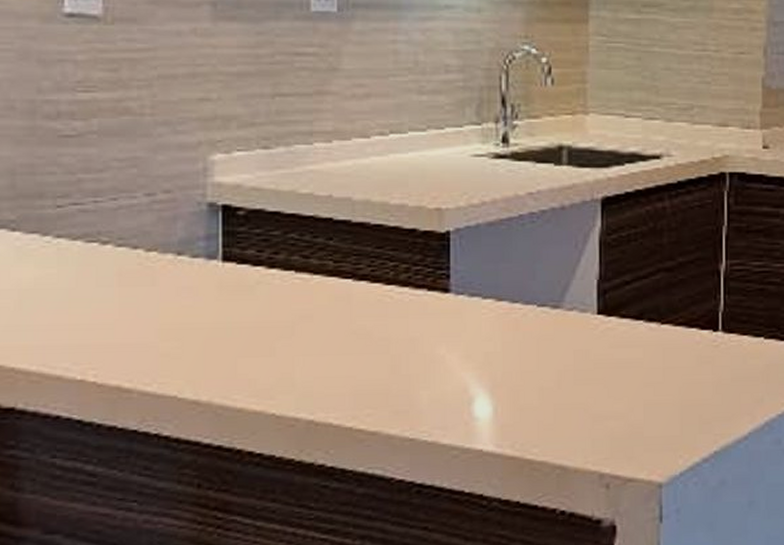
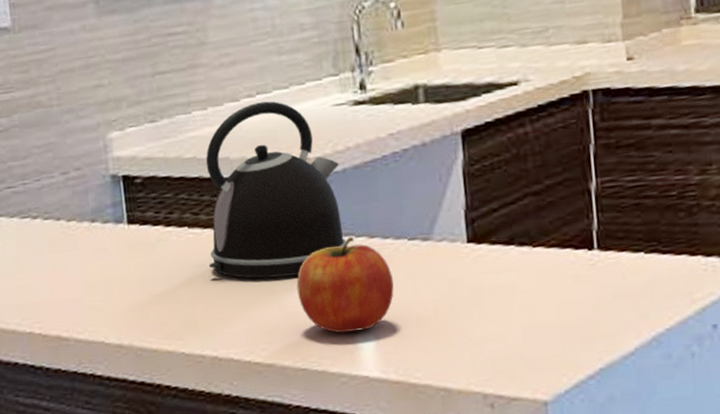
kettle: none [315,142,473,335] -> present [205,101,347,278]
fruit: none [413,297,518,402] -> present [296,236,394,333]

